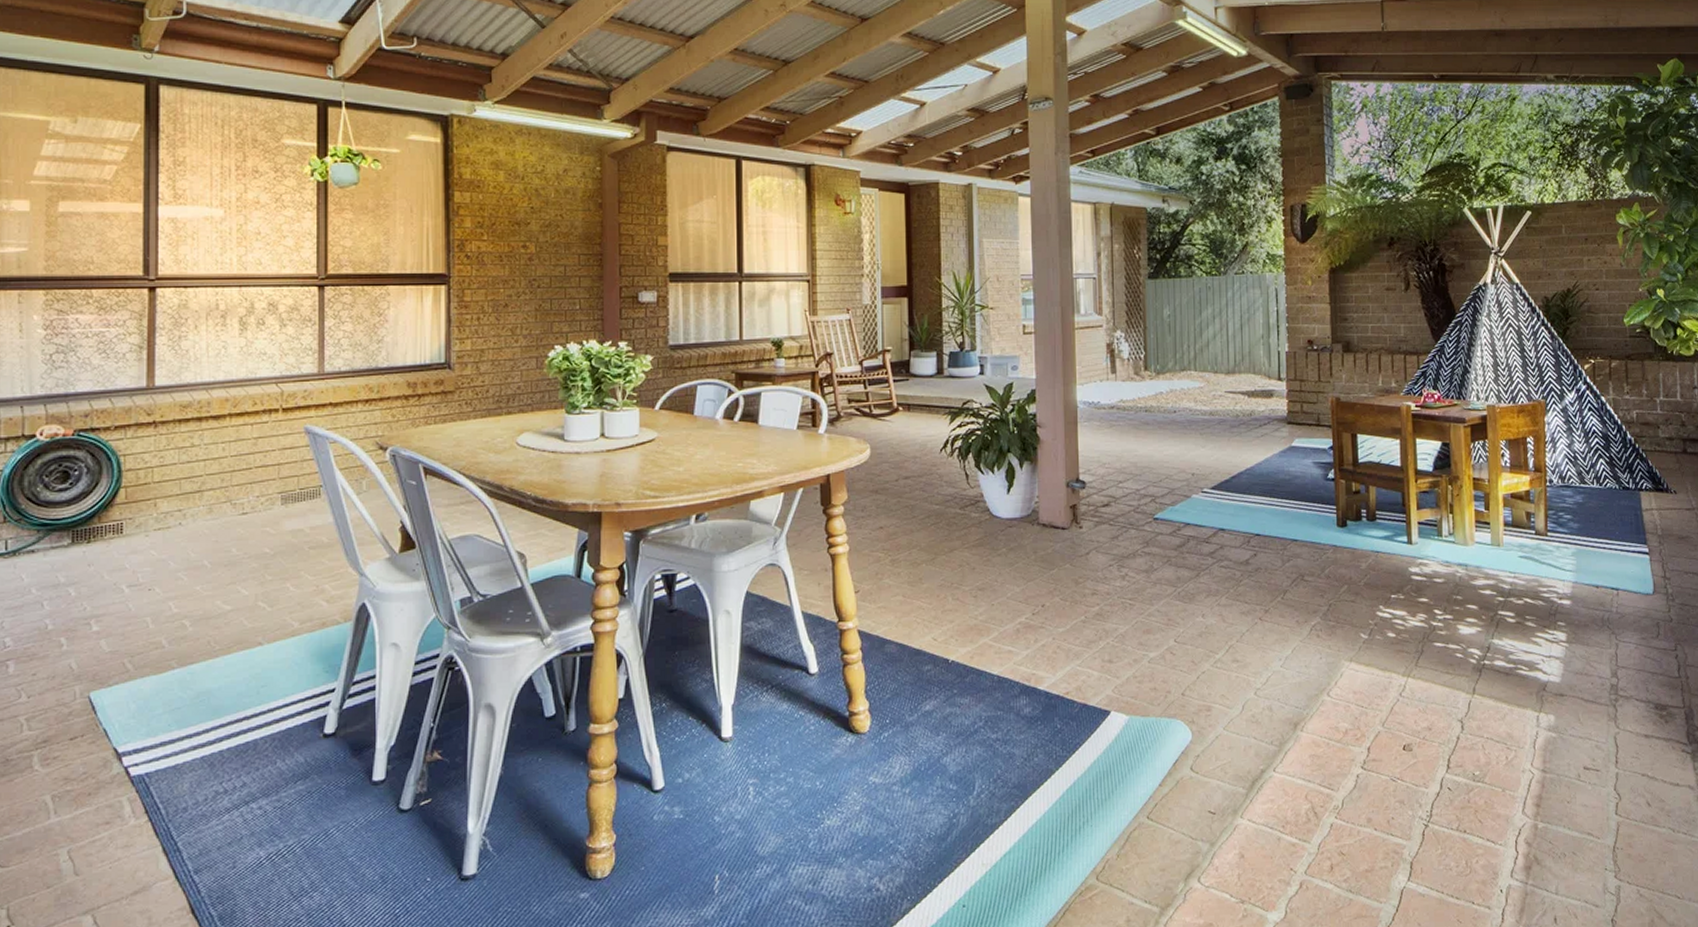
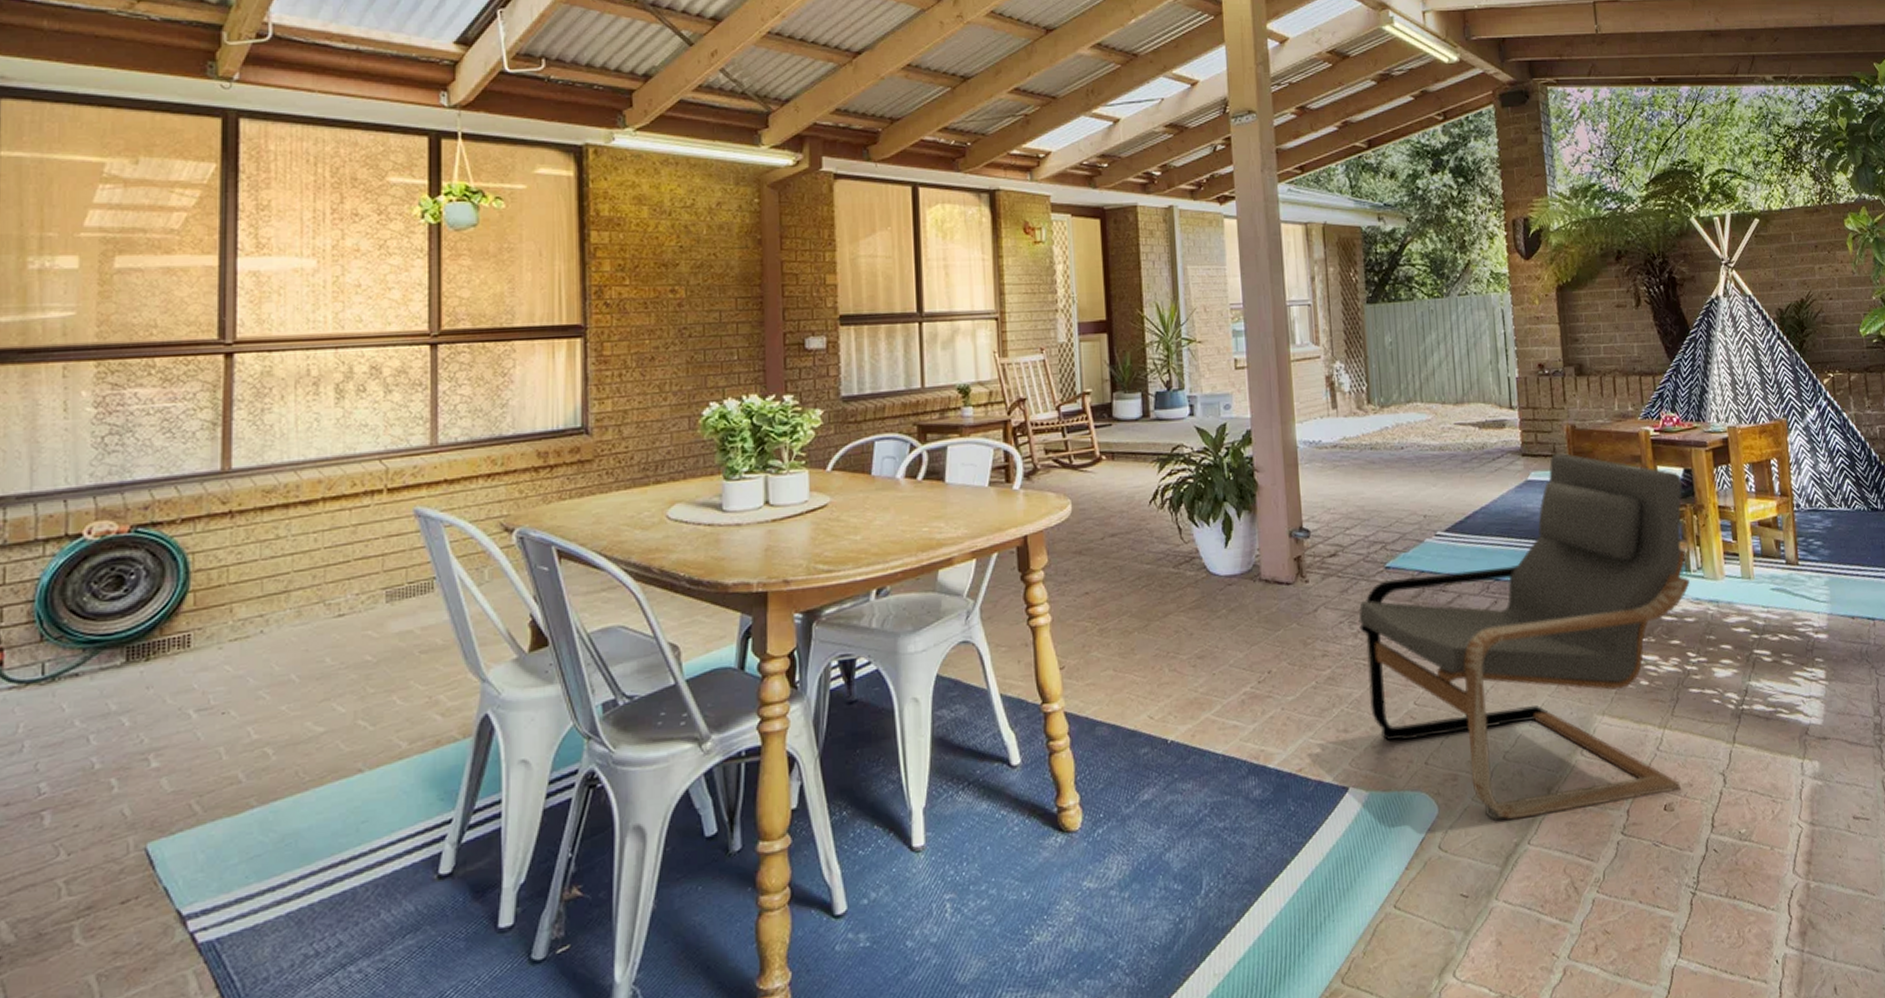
armchair: none [1127,422,1441,749] -> present [1358,452,1690,821]

